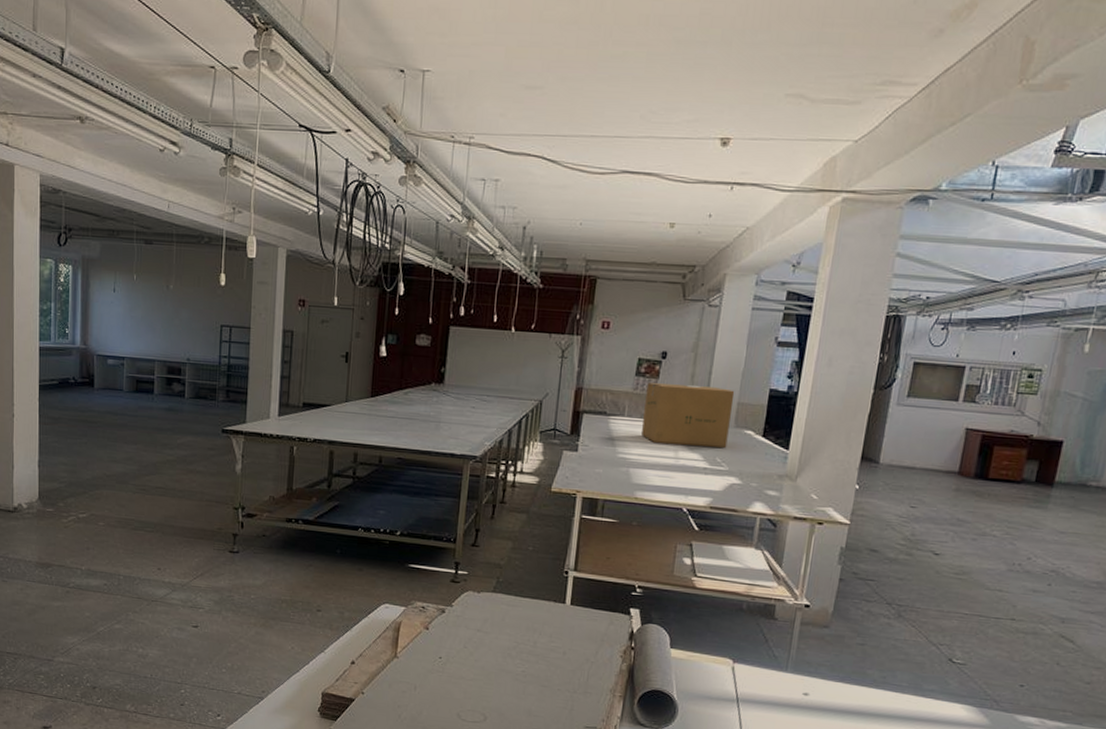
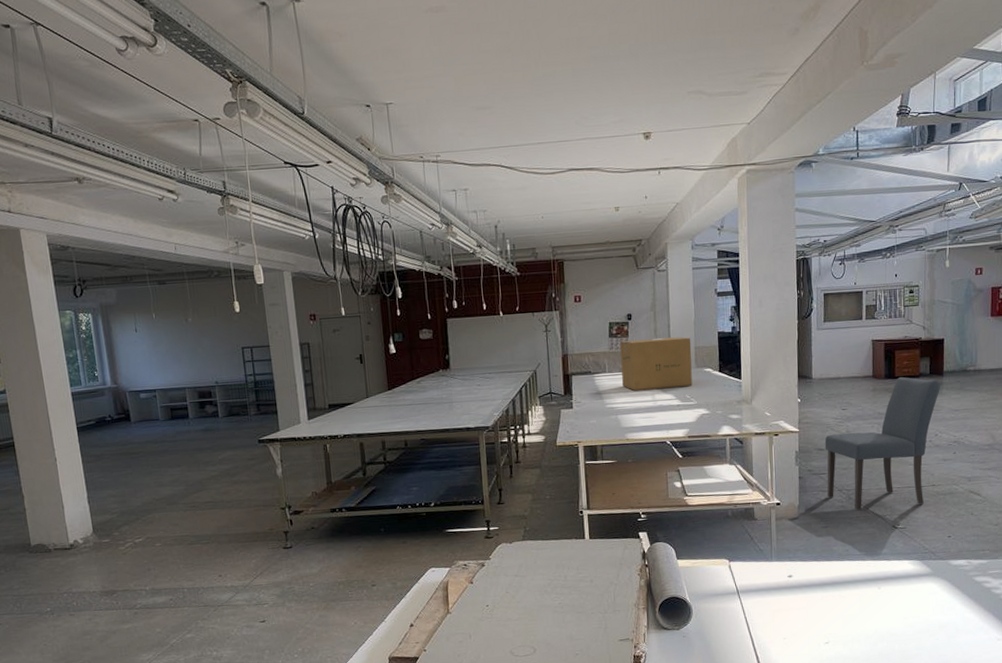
chair: none [872,480,1048,640] -> present [824,377,941,510]

